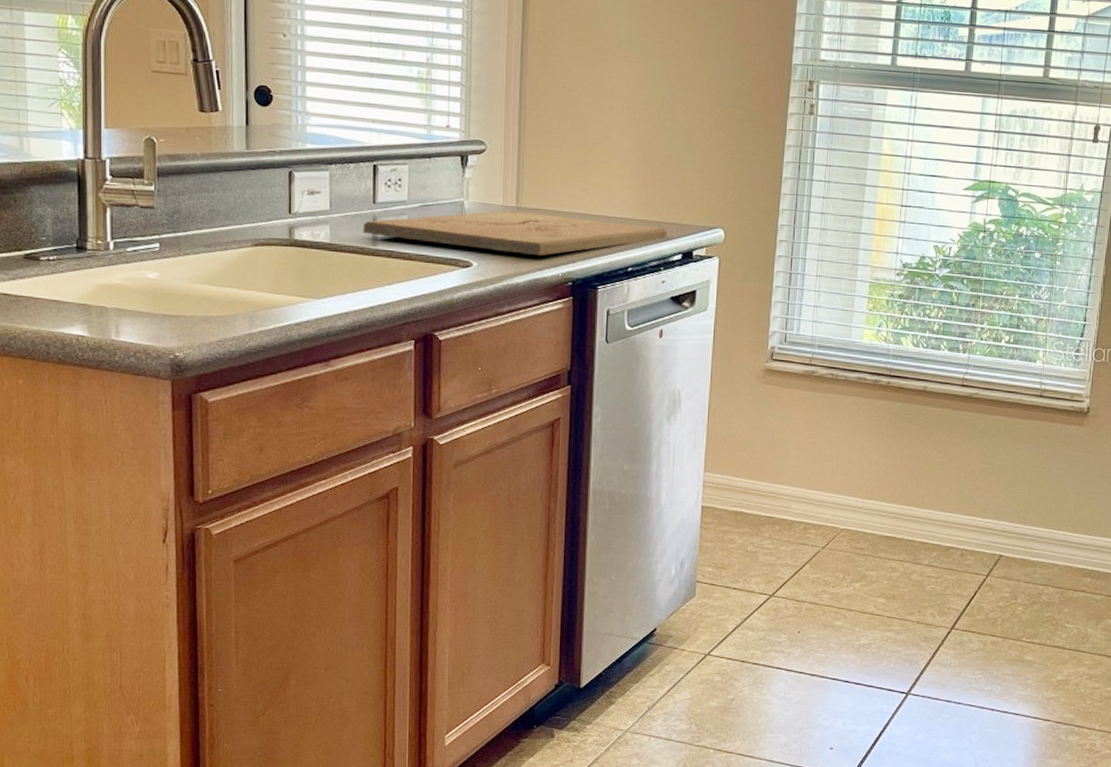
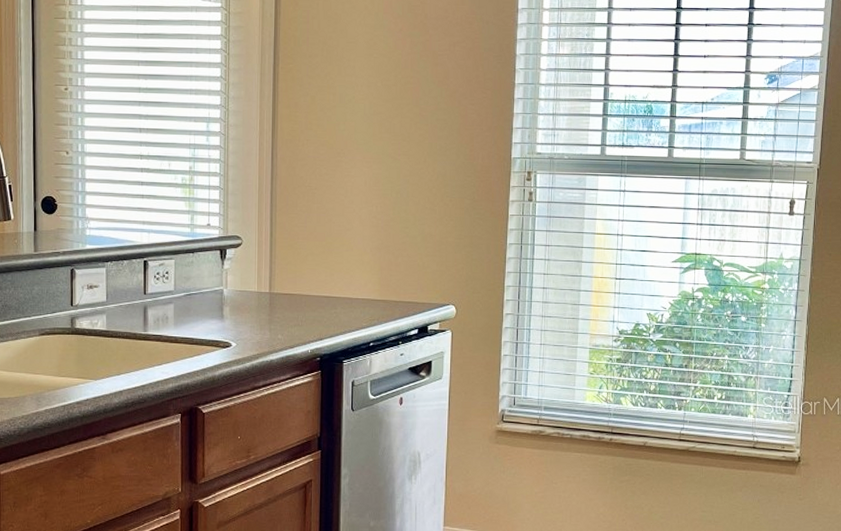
cutting board: present [362,210,668,256] -> none [135,295,405,336]

